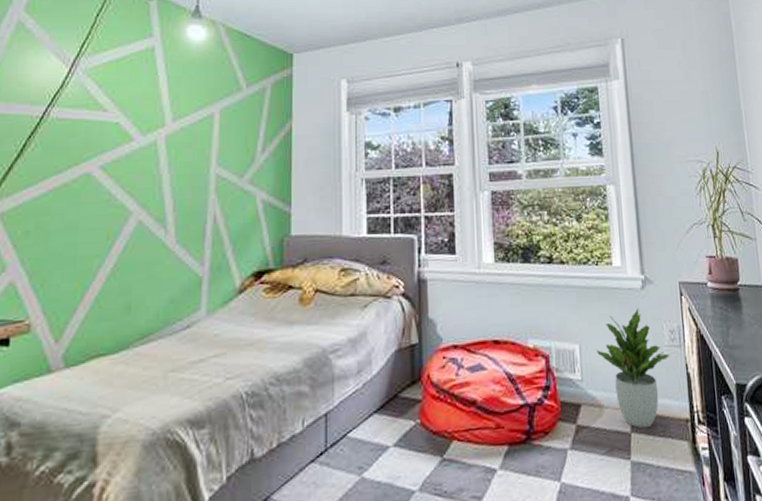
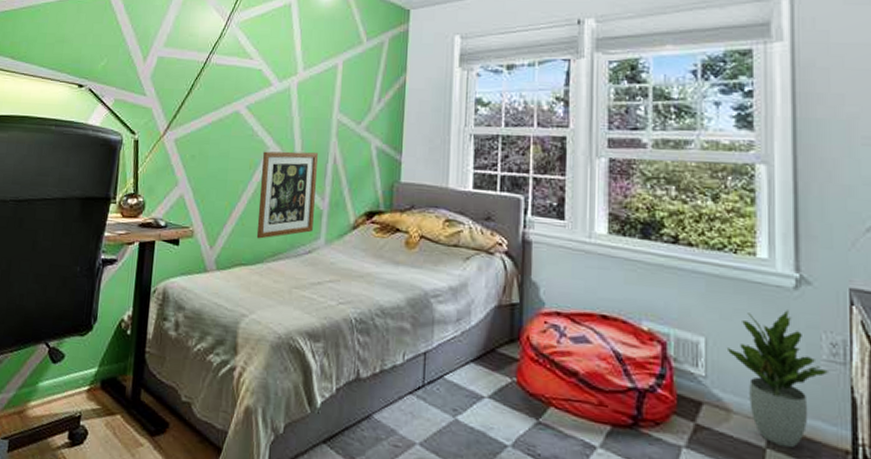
wall art: none [118,213,194,321] -> present [256,151,318,239]

